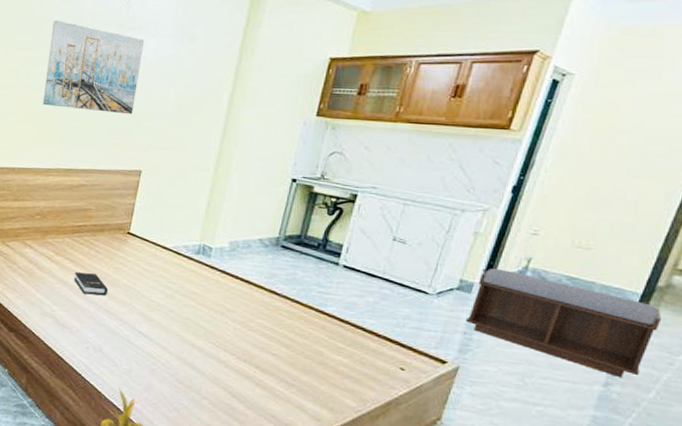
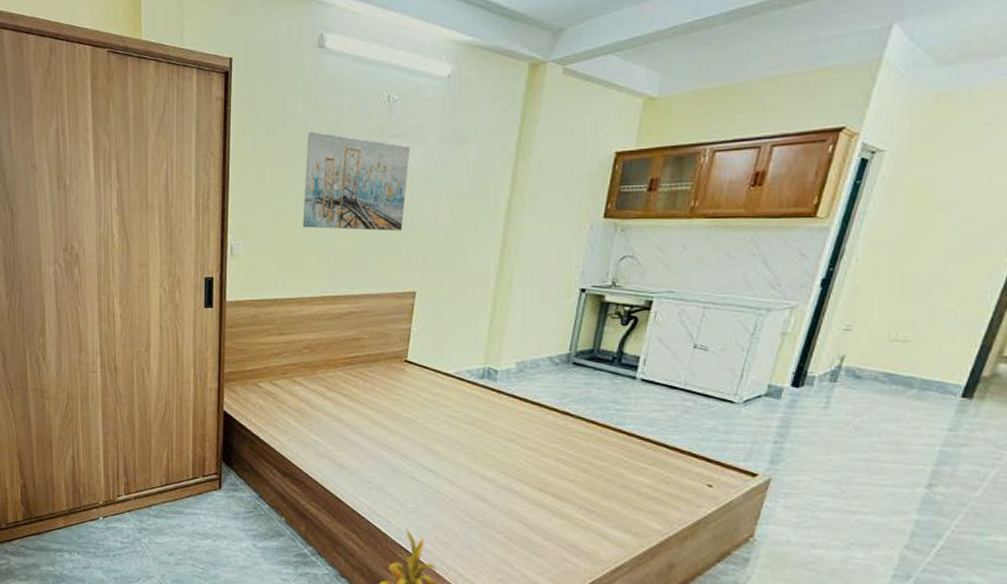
hardback book: present [74,272,108,295] -> none [350,408,387,431]
bench: present [466,268,662,377] -> none [777,370,988,477]

